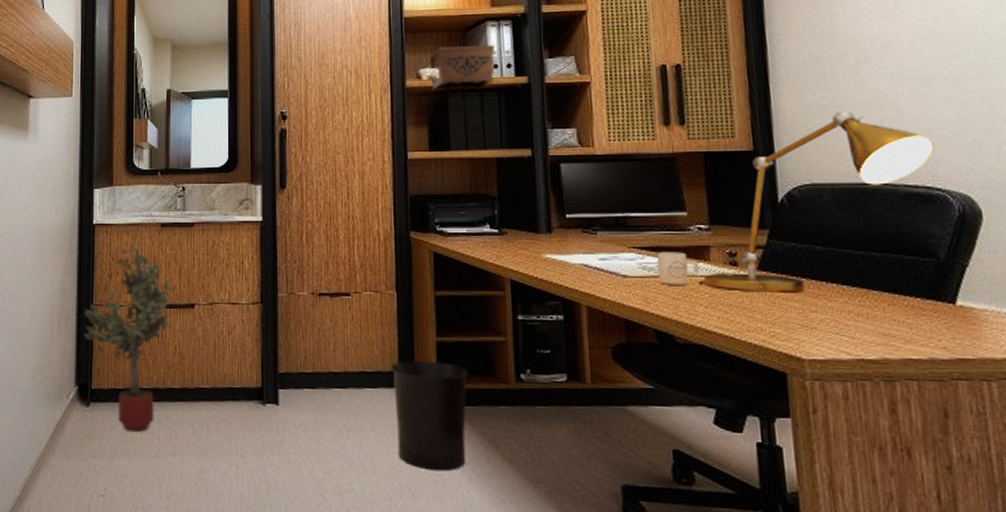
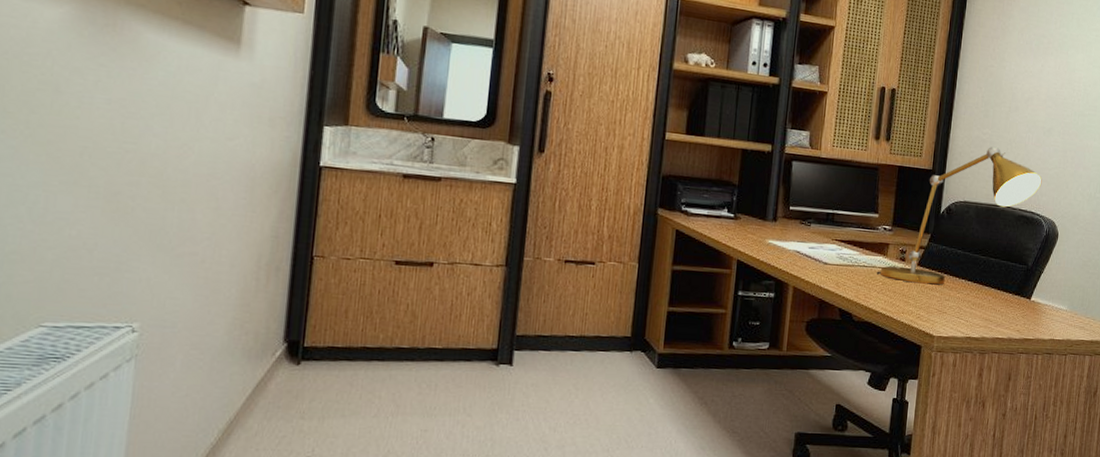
potted tree: present [83,246,174,432] -> none [298,195,412,391]
waste bin: present [390,361,469,470] -> none [620,327,691,424]
decorative box: present [429,45,495,91] -> none [696,35,757,84]
mug: present [656,252,699,285] -> none [849,245,879,274]

